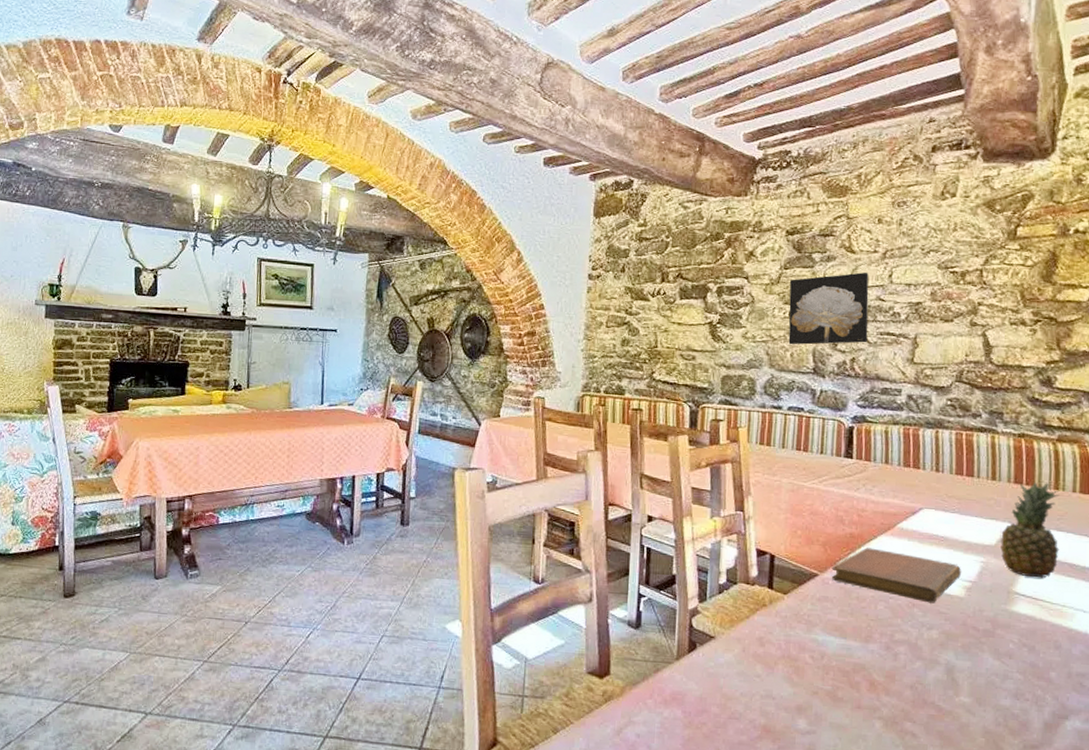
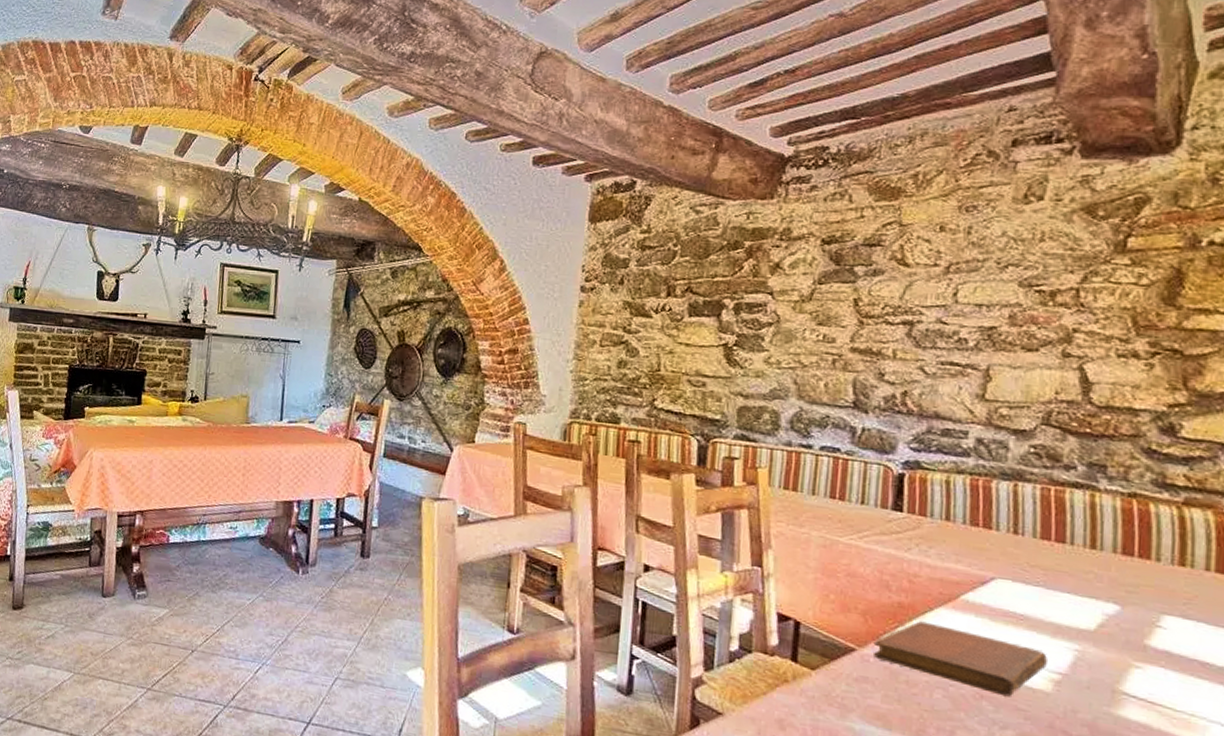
wall art: present [788,272,869,345] -> none [822,289,927,374]
fruit: present [1000,481,1060,578] -> none [1102,553,1187,677]

